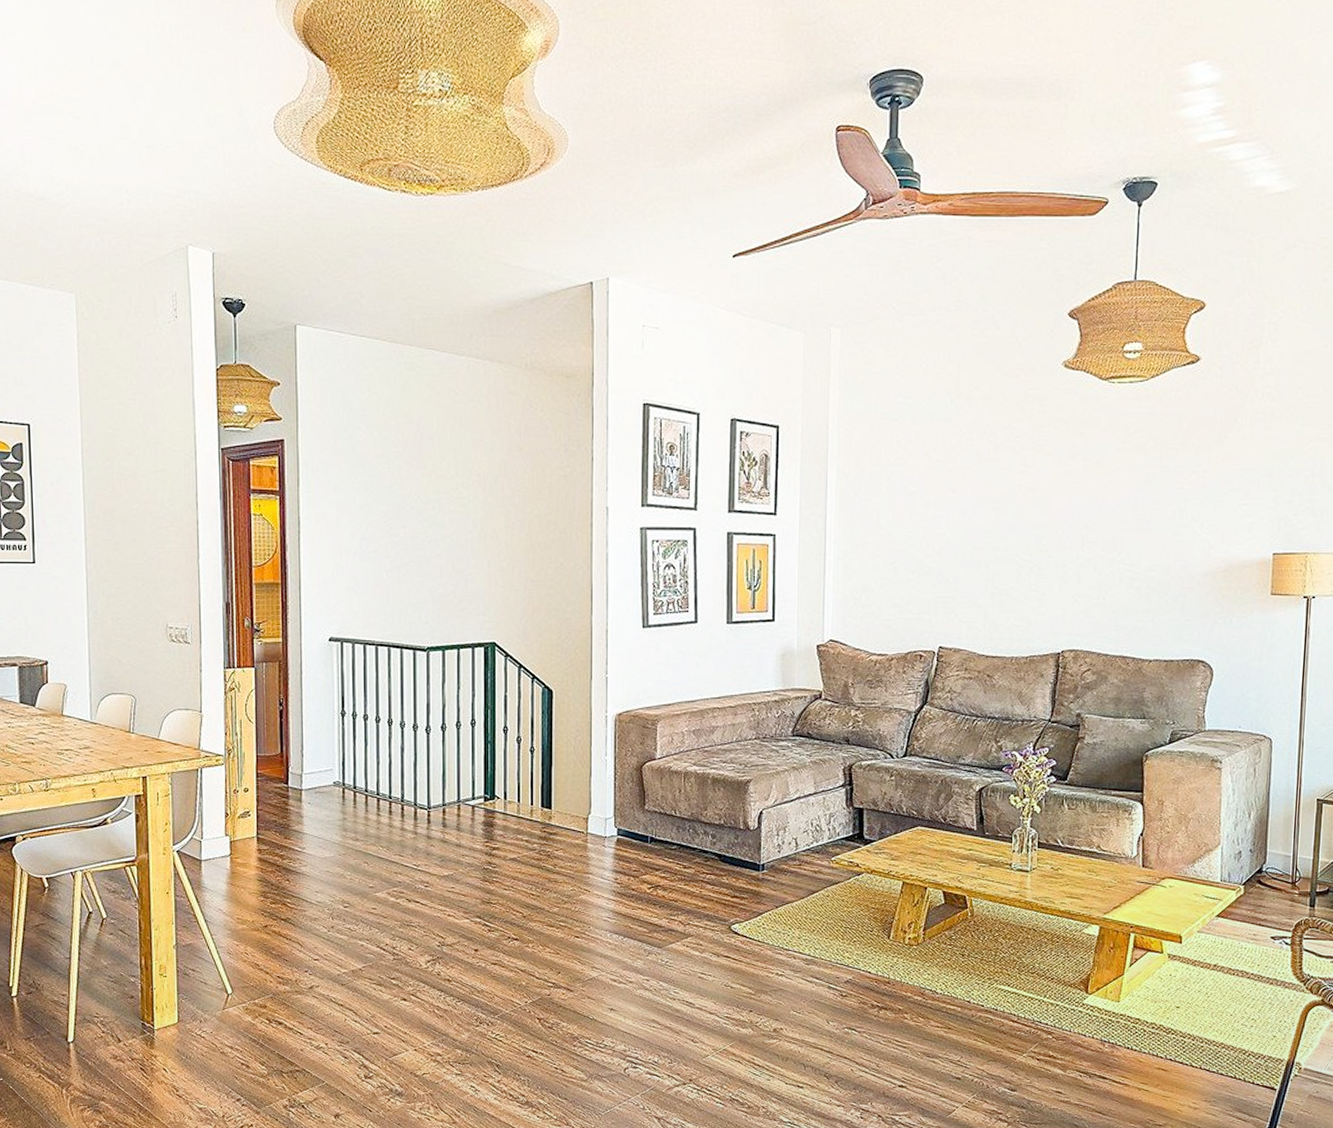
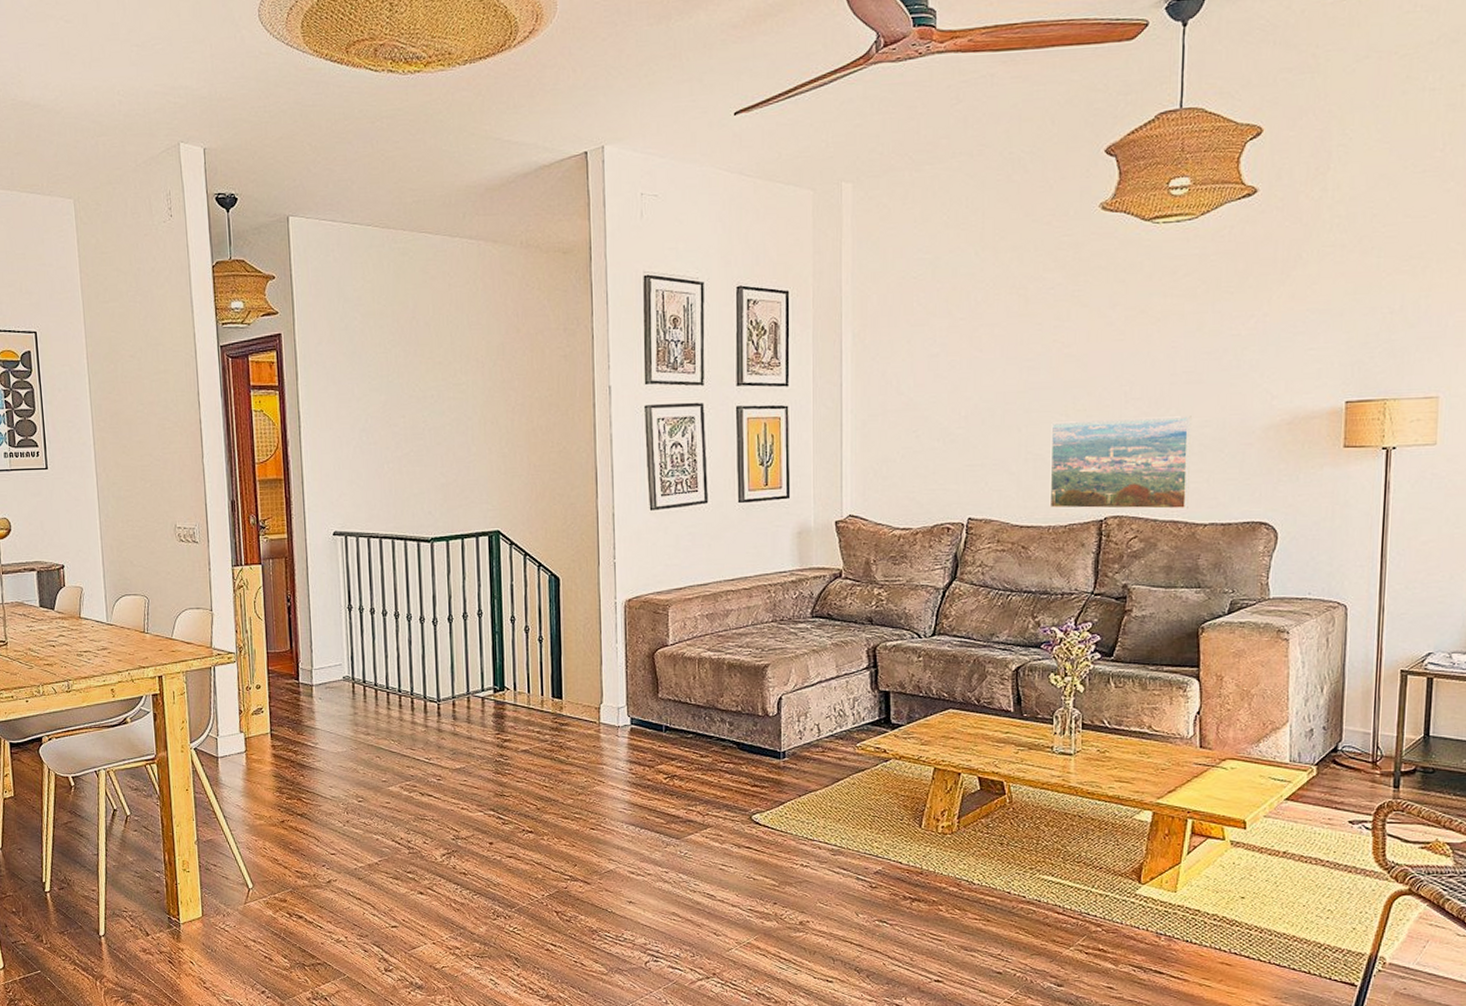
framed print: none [1013,560,1140,646] -> present [1049,416,1191,510]

